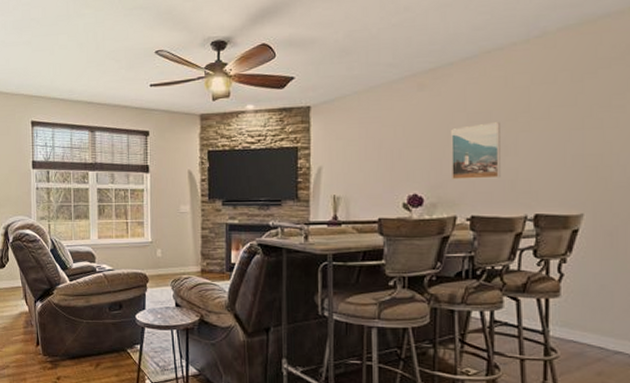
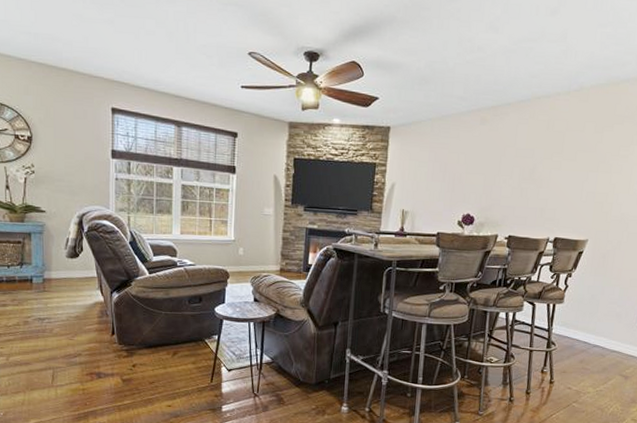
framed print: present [451,122,501,180] -> none [498,159,540,206]

